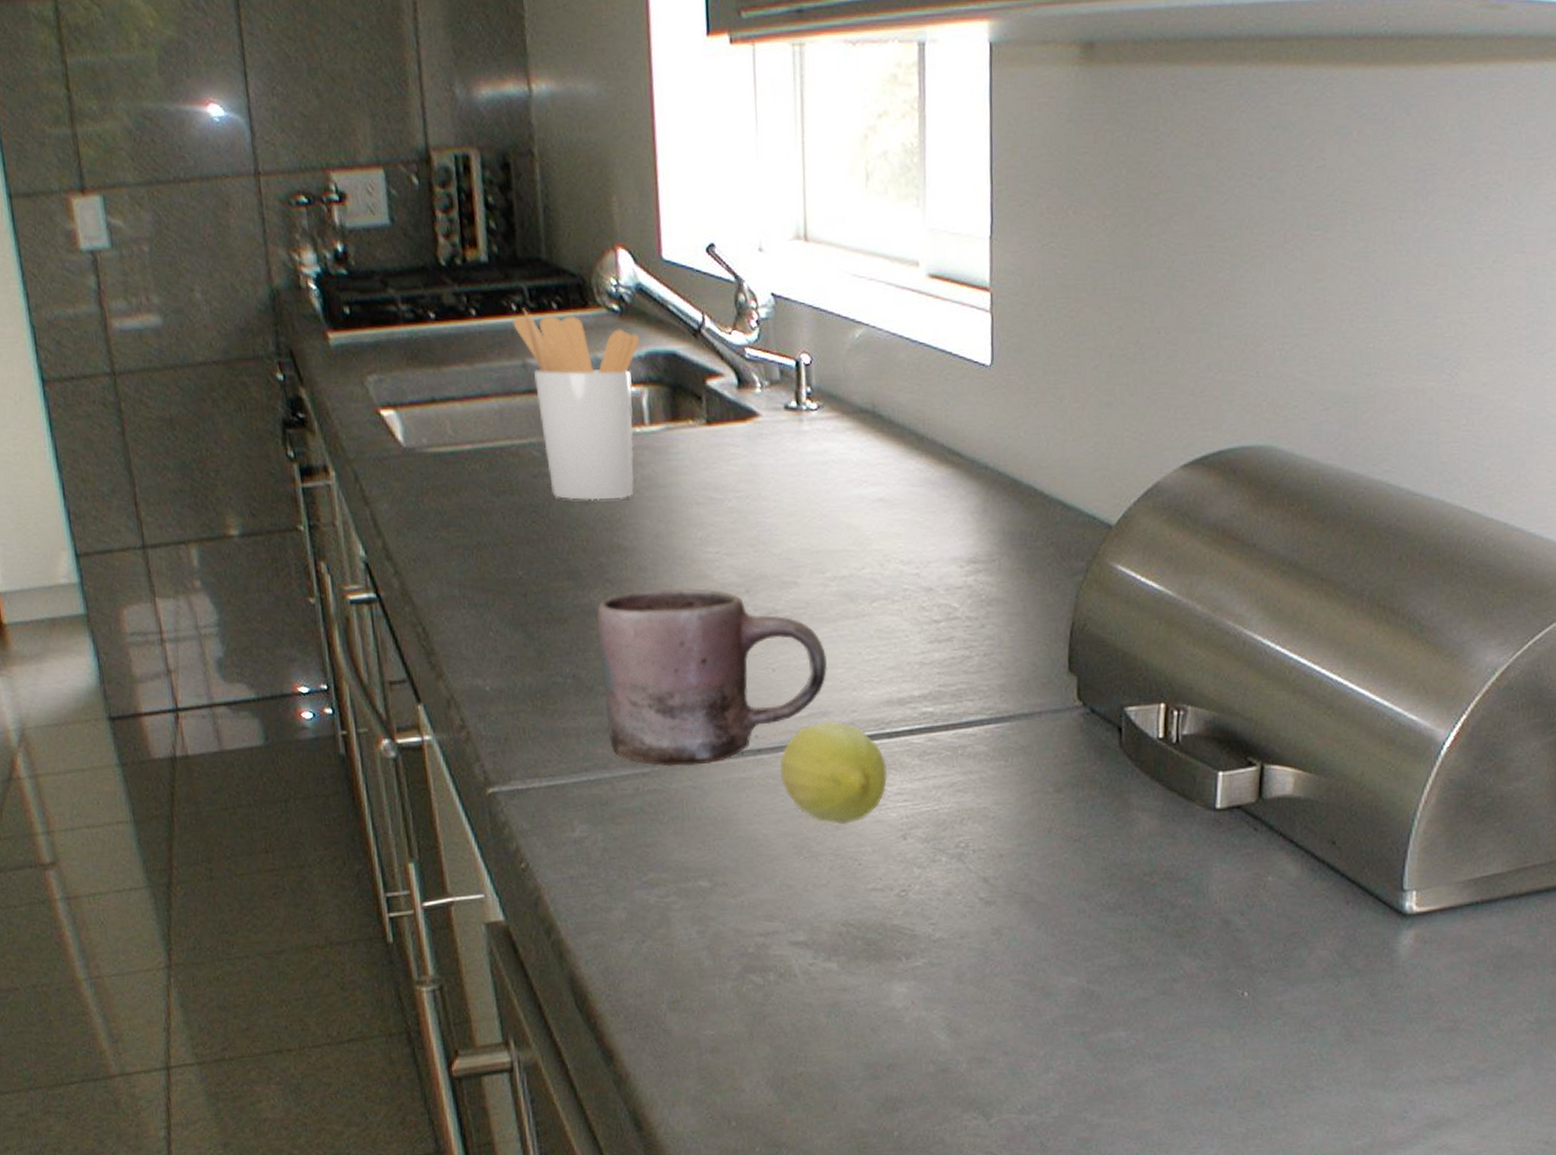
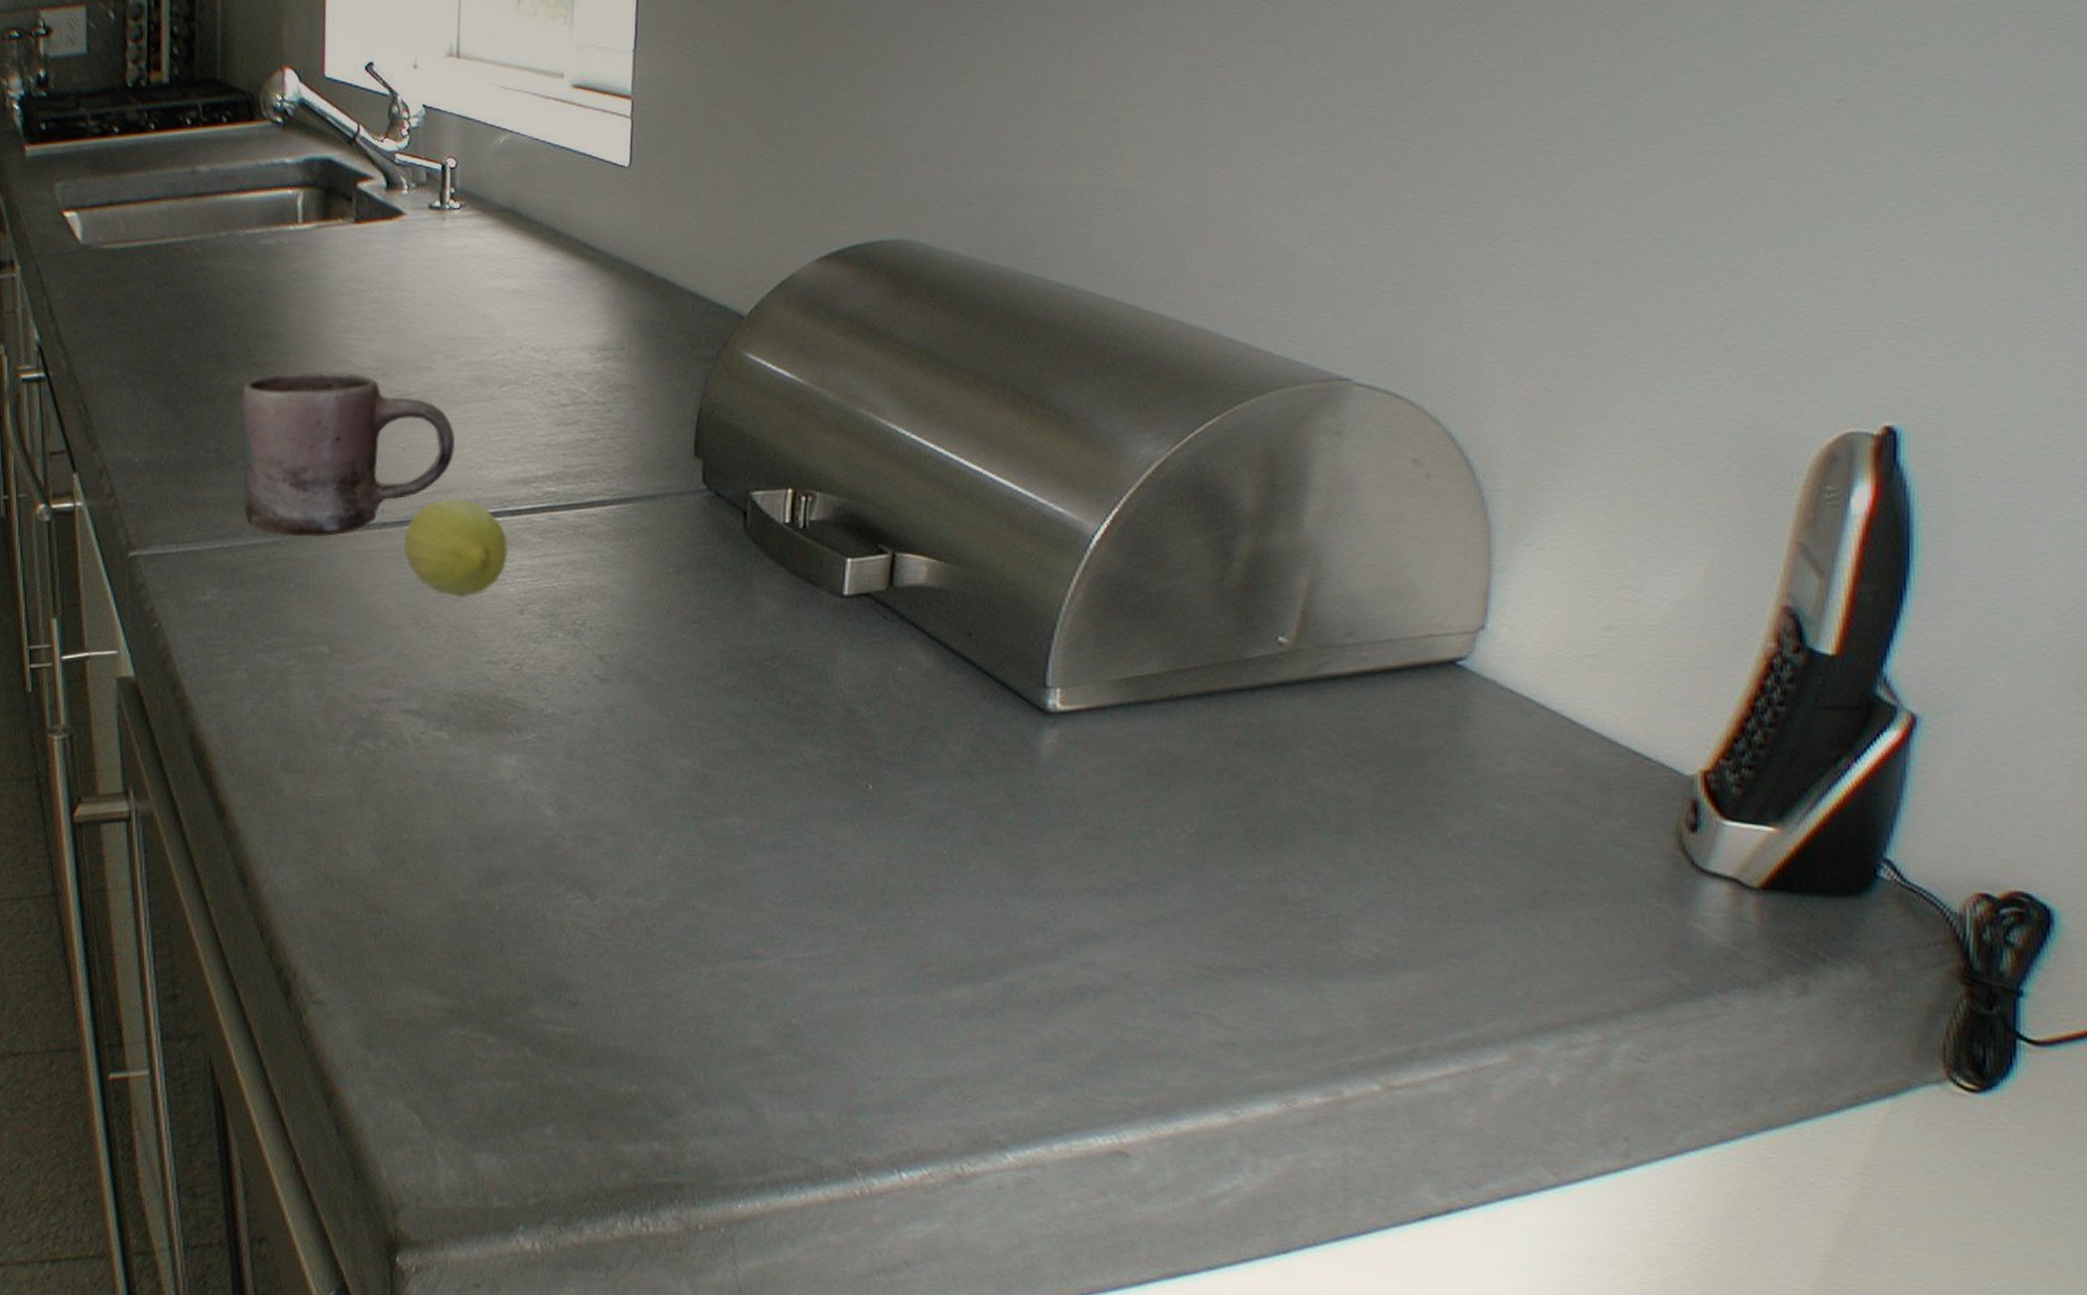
utensil holder: present [513,307,640,501] -> none [186,122,299,291]

